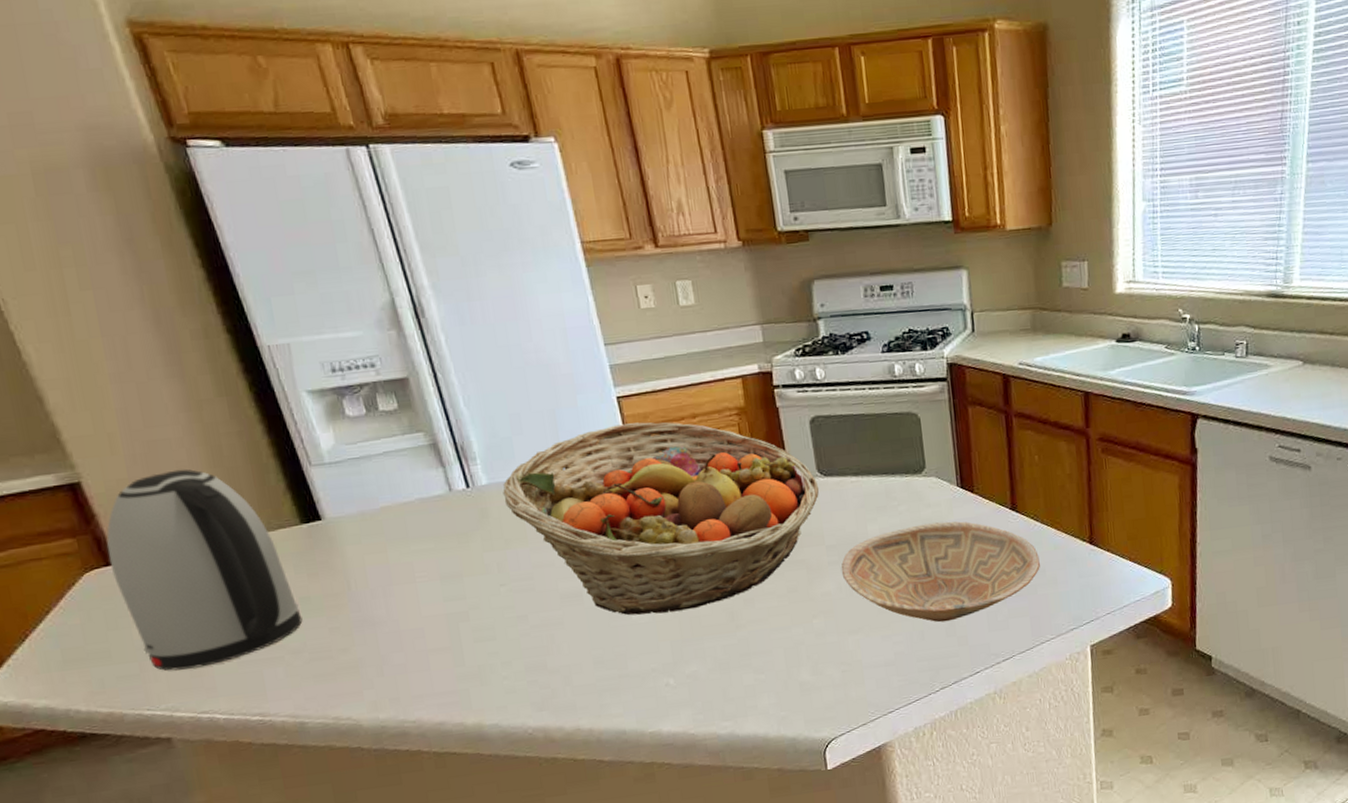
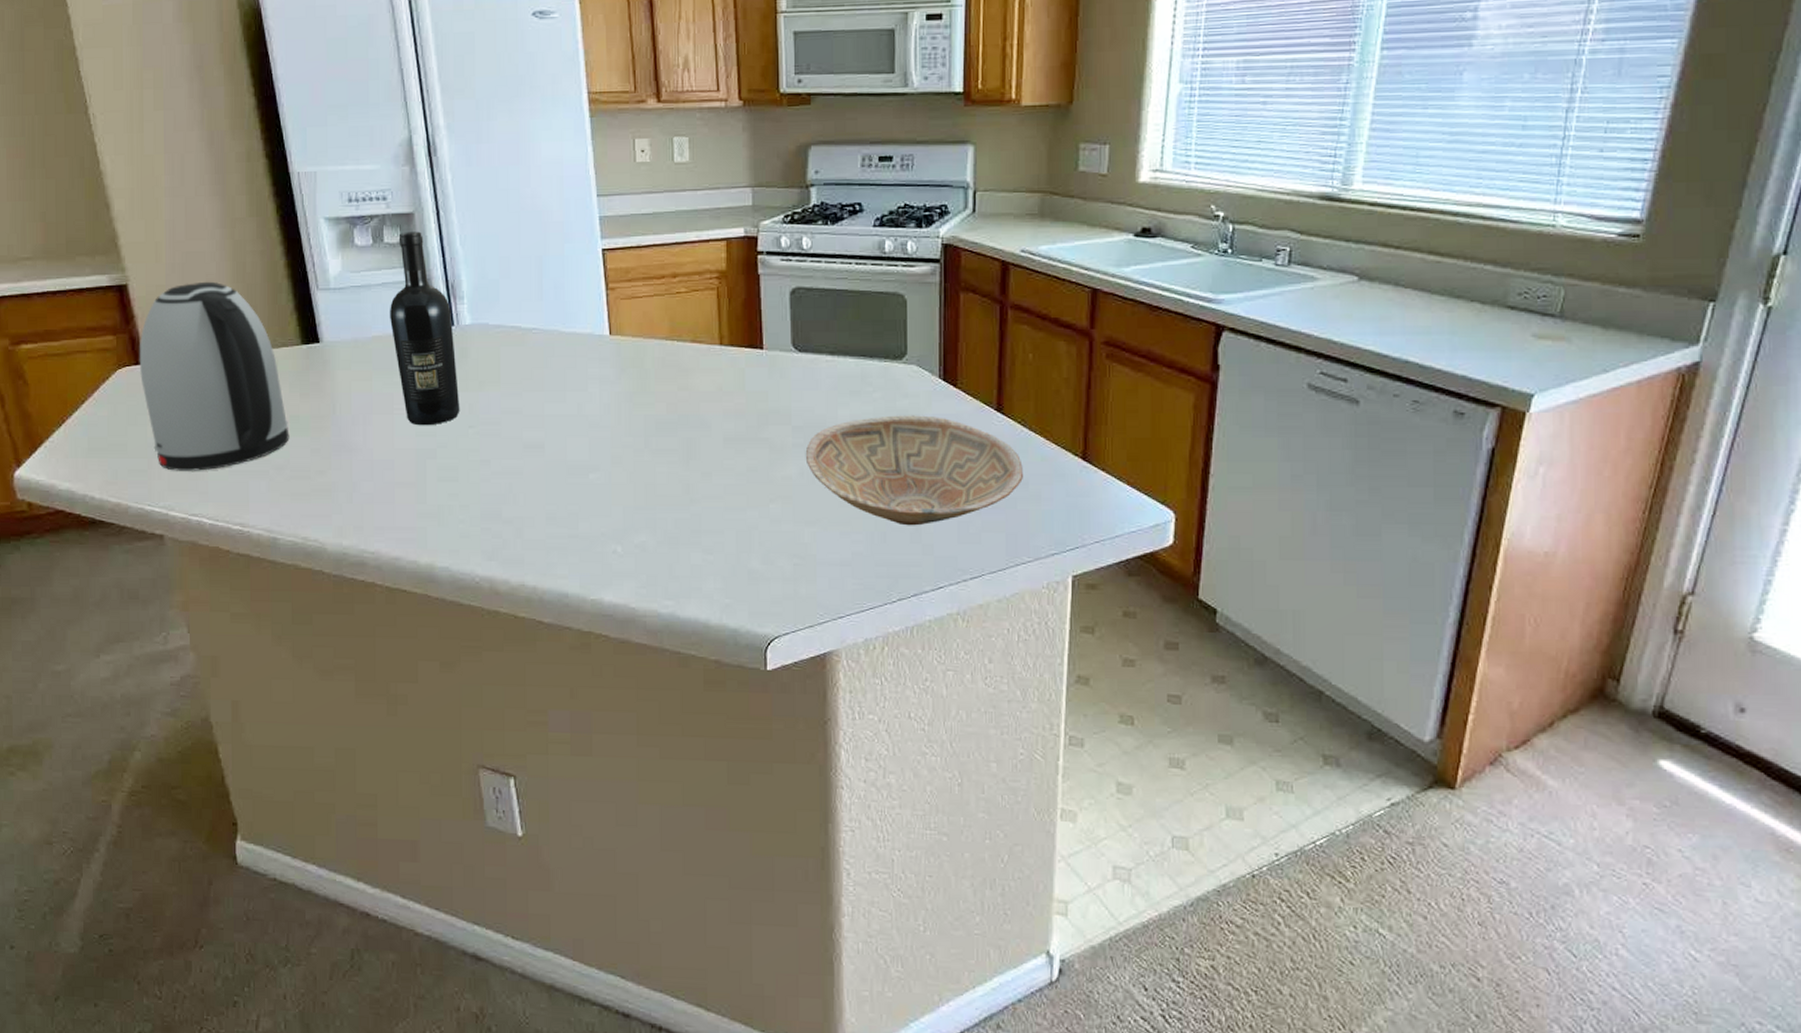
wine bottle: none [394,396,489,591] -> present [390,231,460,426]
fruit basket: present [503,422,820,616] -> none [484,277,792,476]

